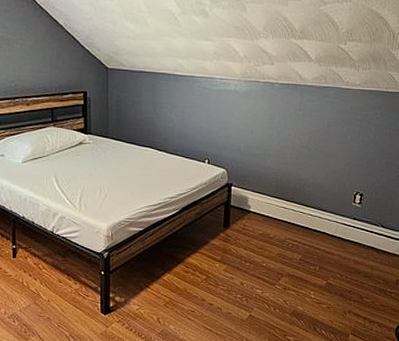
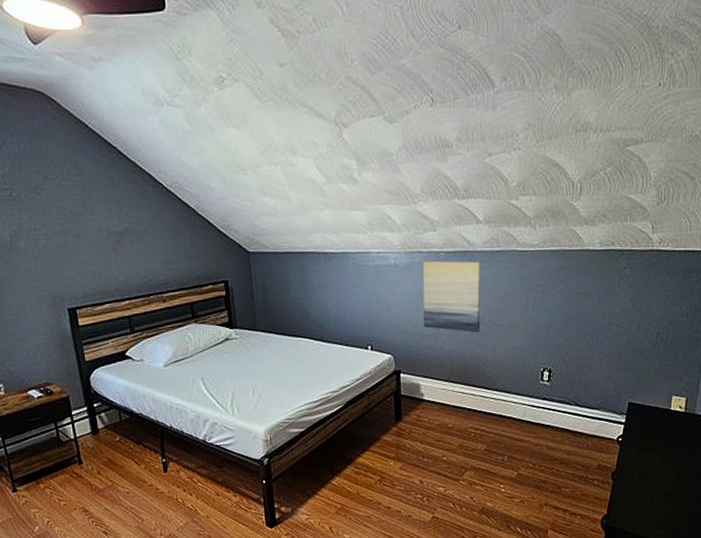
wall art: none [255,90,310,156] -> present [422,260,482,333]

